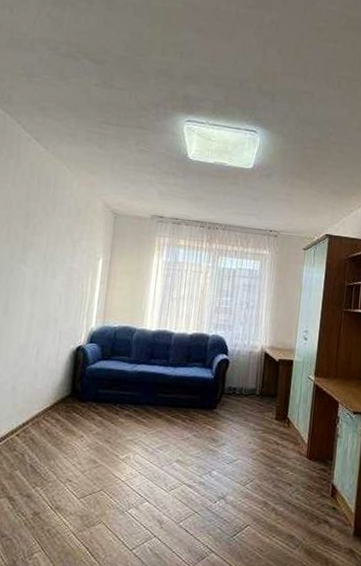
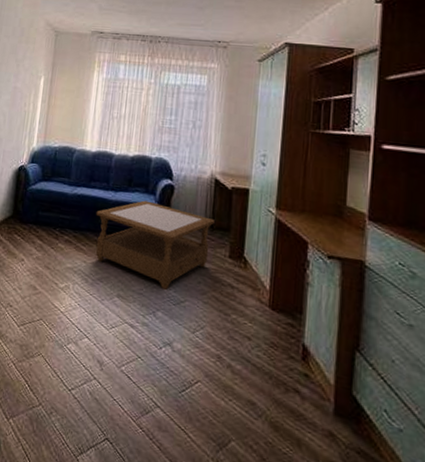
coffee table: none [156,374,264,451] -> present [96,200,214,290]

